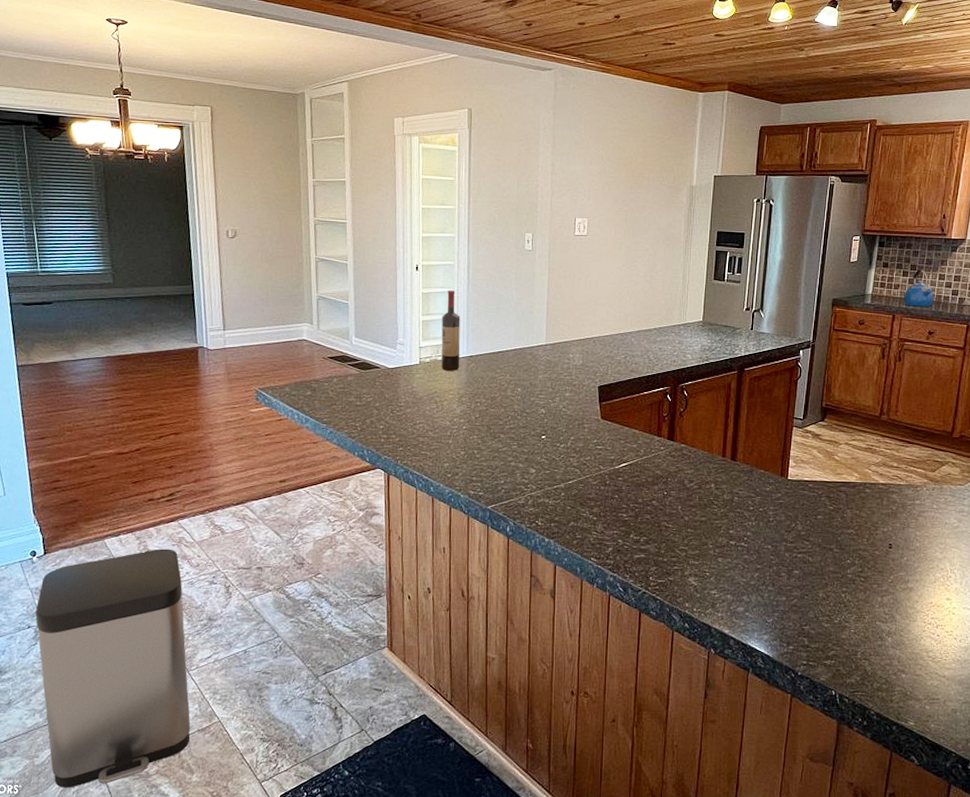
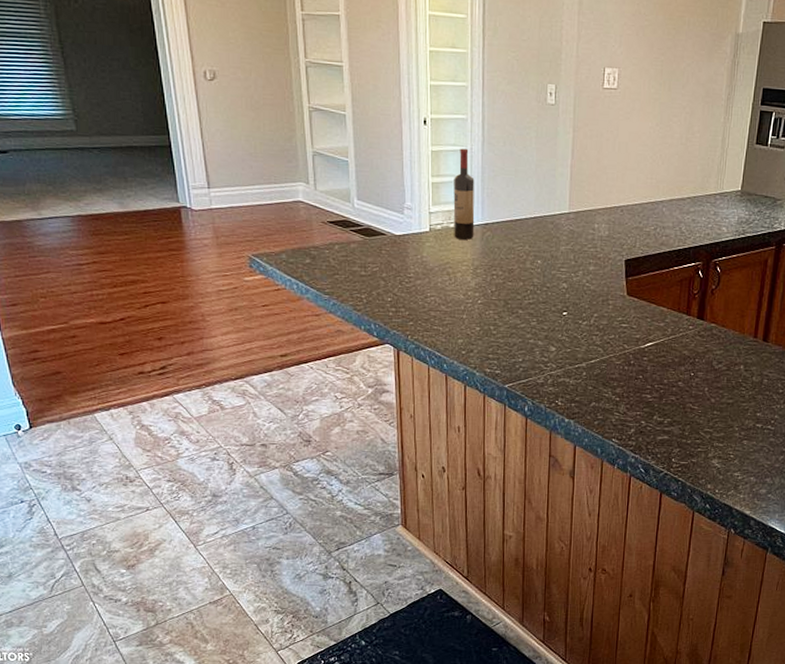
pedal bin: present [35,548,191,788] -> none [26,424,202,656]

